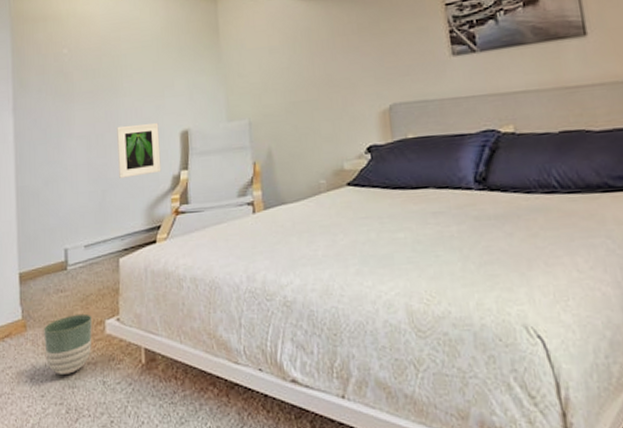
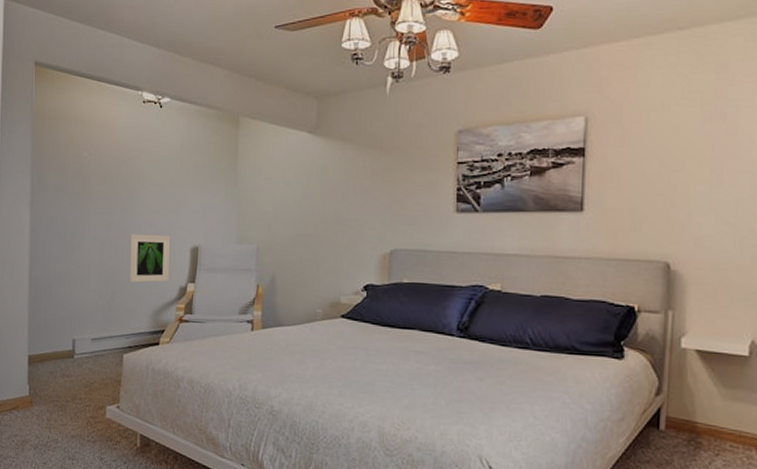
planter: present [44,313,92,374] -> none [48,398,94,448]

